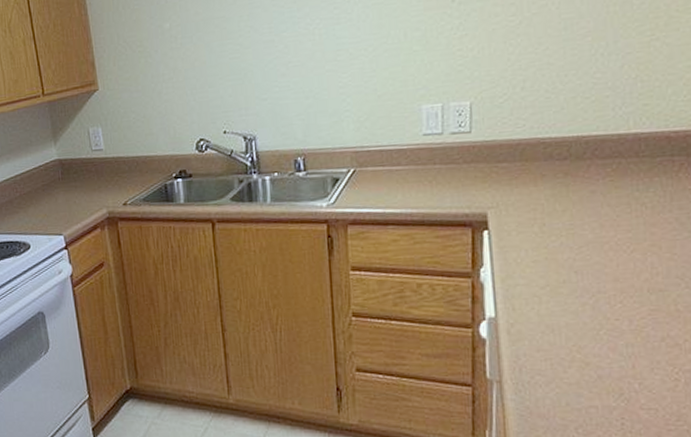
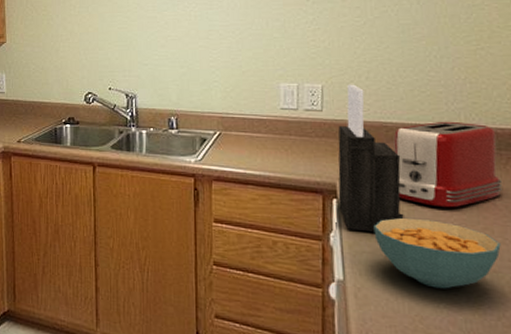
knife block: none [489,97,562,263] -> present [338,84,404,233]
cereal bowl: none [528,242,668,315] -> present [373,217,501,289]
toaster: none [552,128,674,228] -> present [393,121,503,208]

